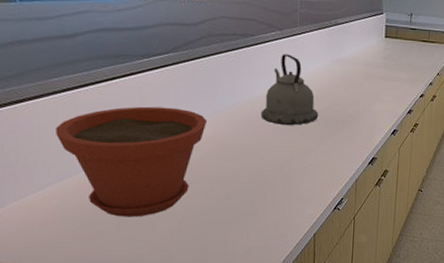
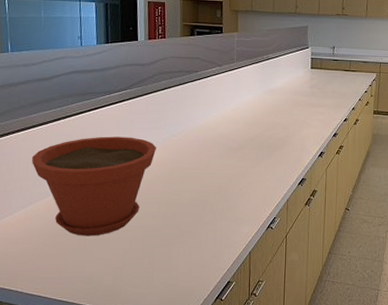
kettle: present [260,54,318,125] -> none [202,87,252,150]

